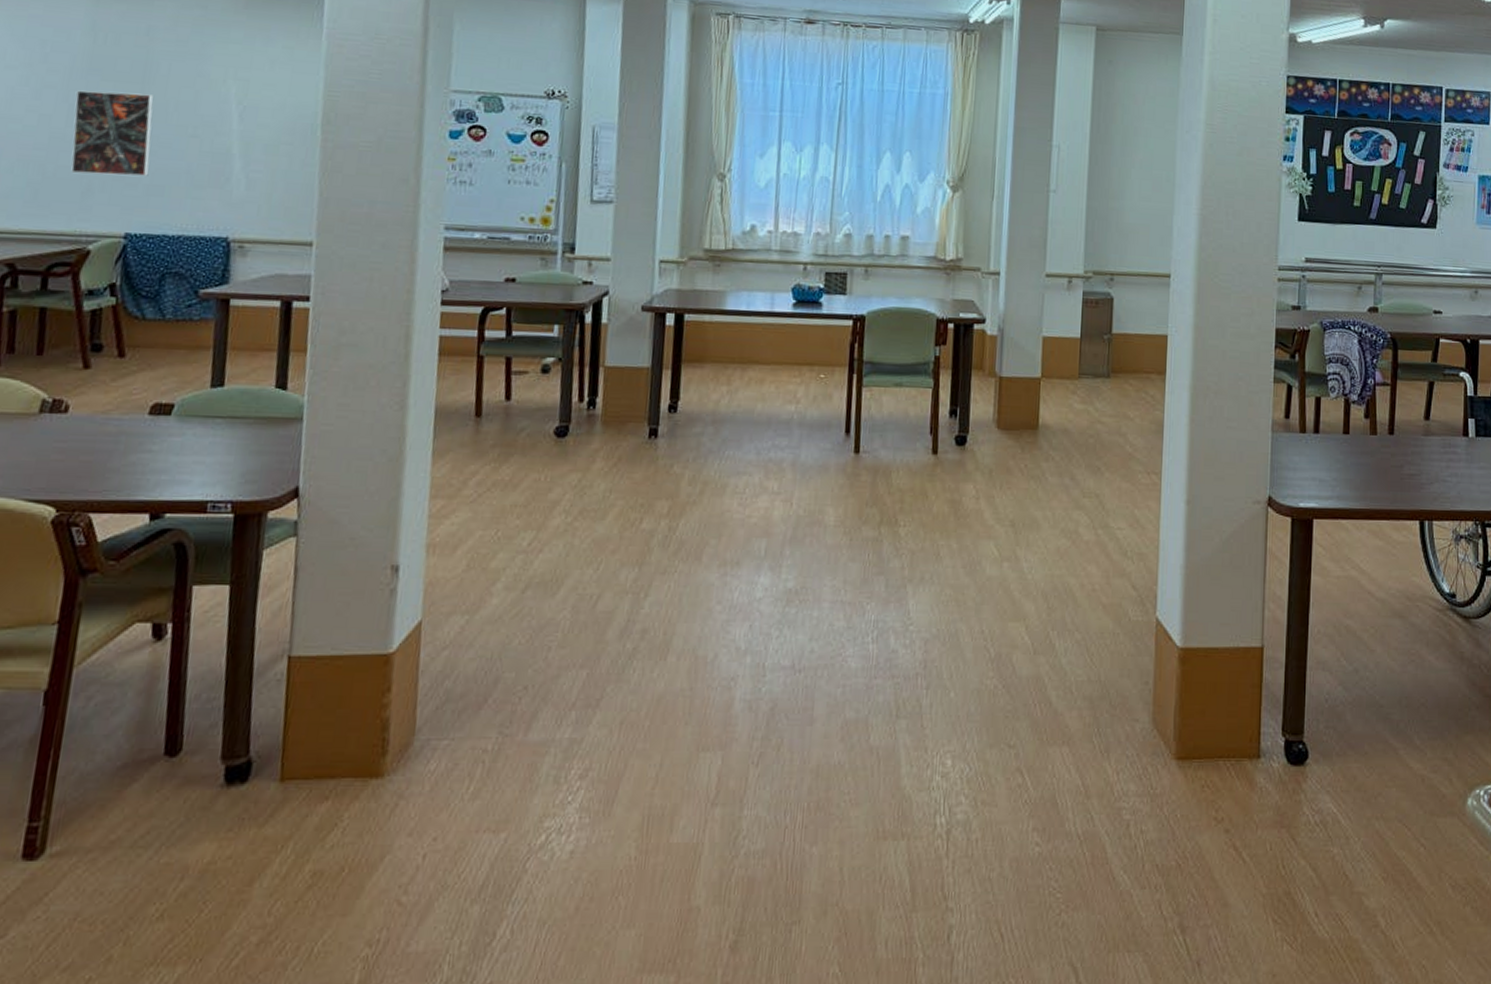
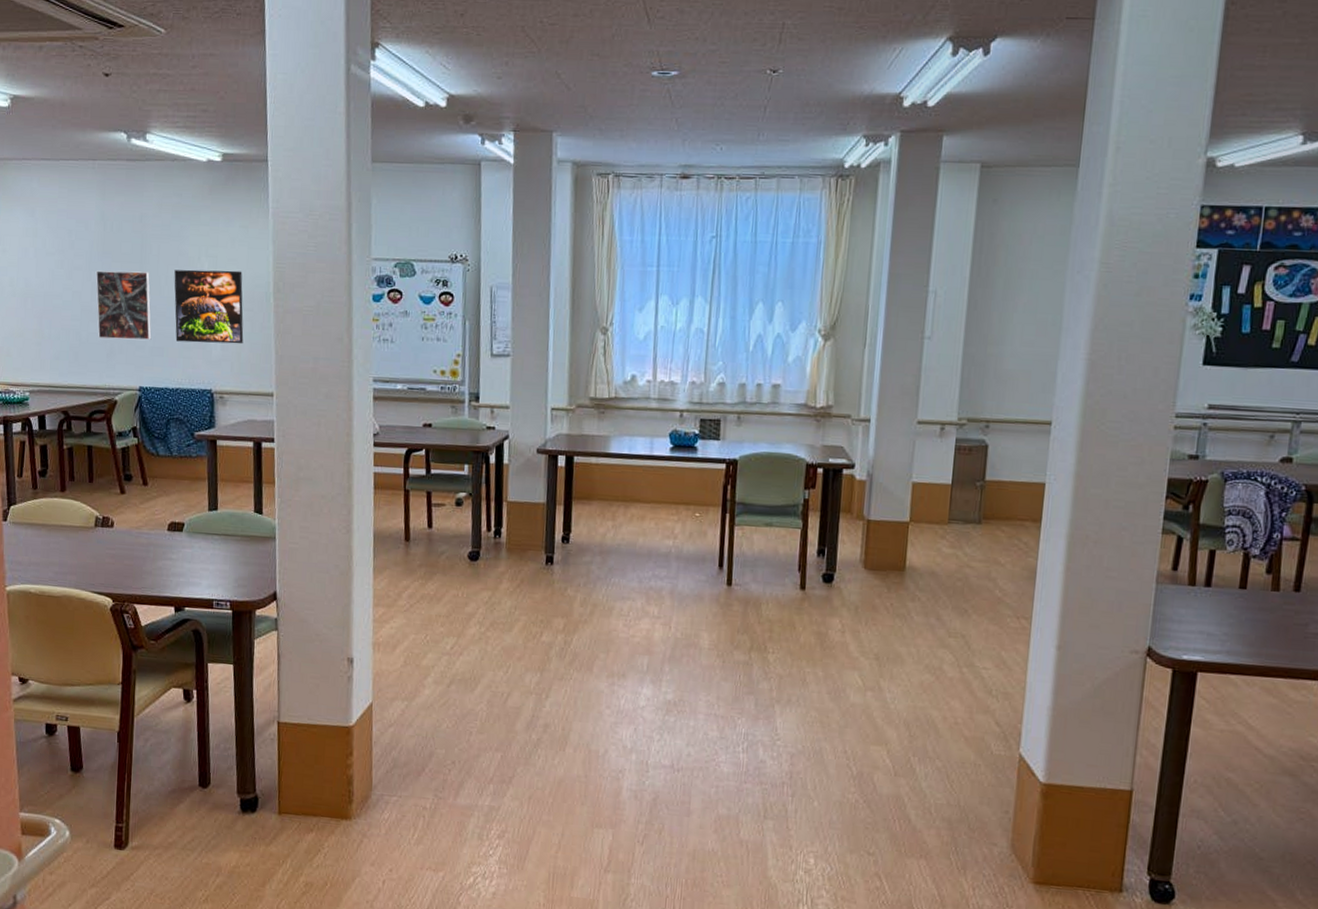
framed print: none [183,93,282,184] -> present [174,269,244,344]

